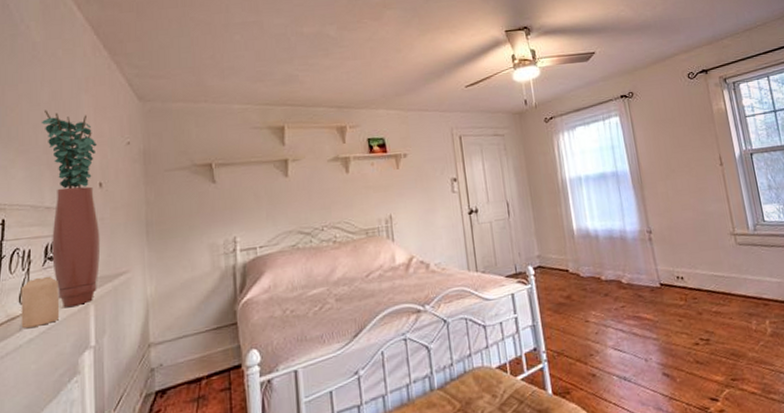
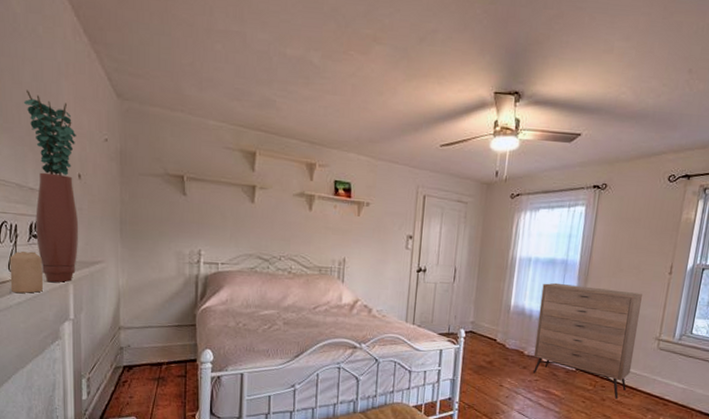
dresser: none [600,190,719,310] -> present [533,282,642,399]

